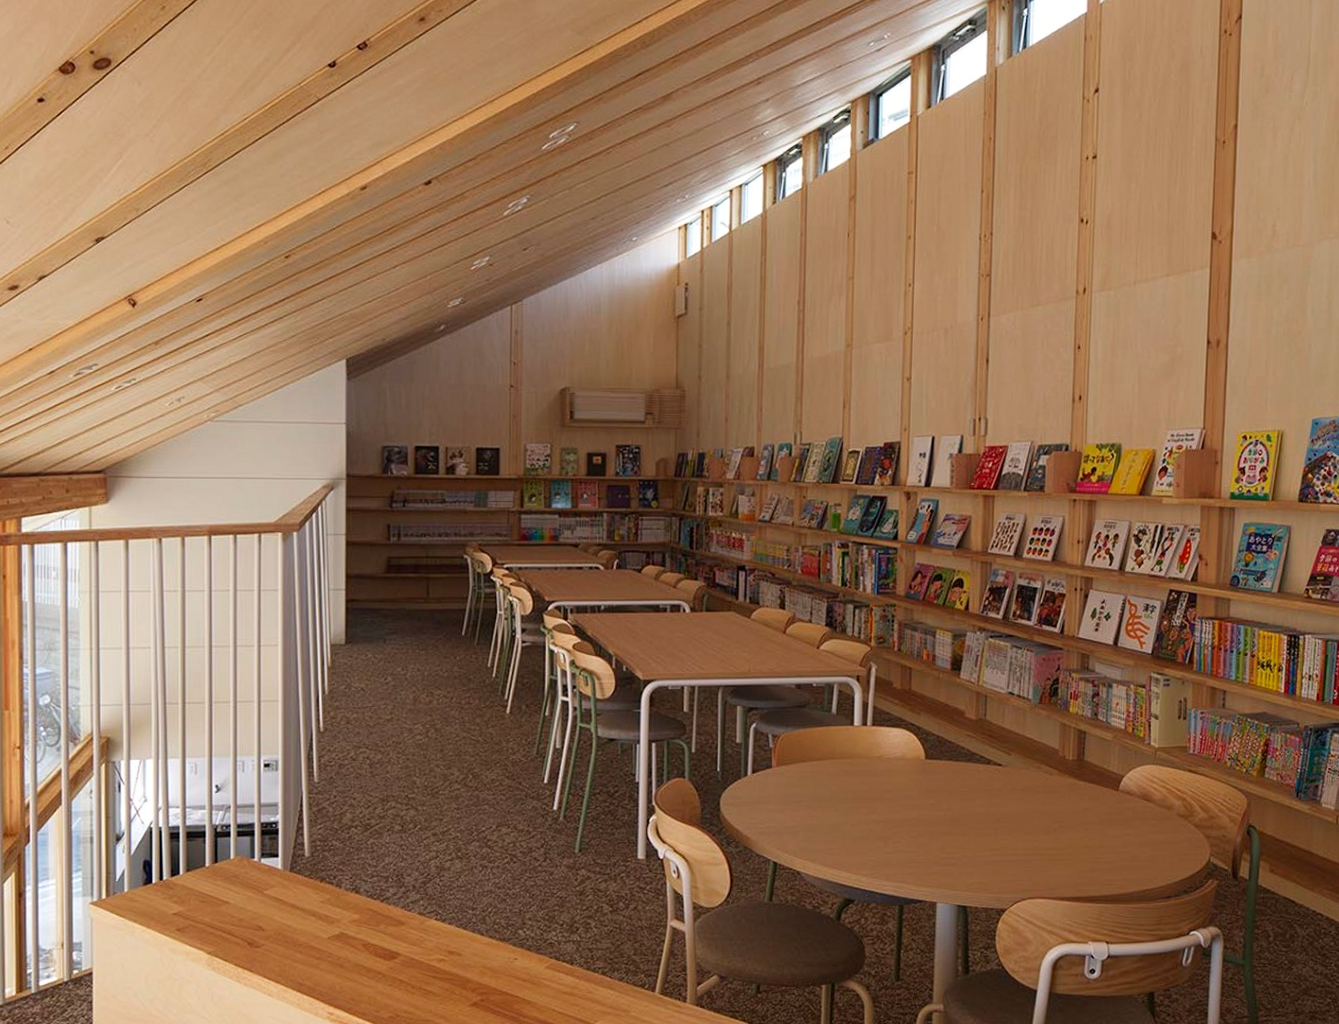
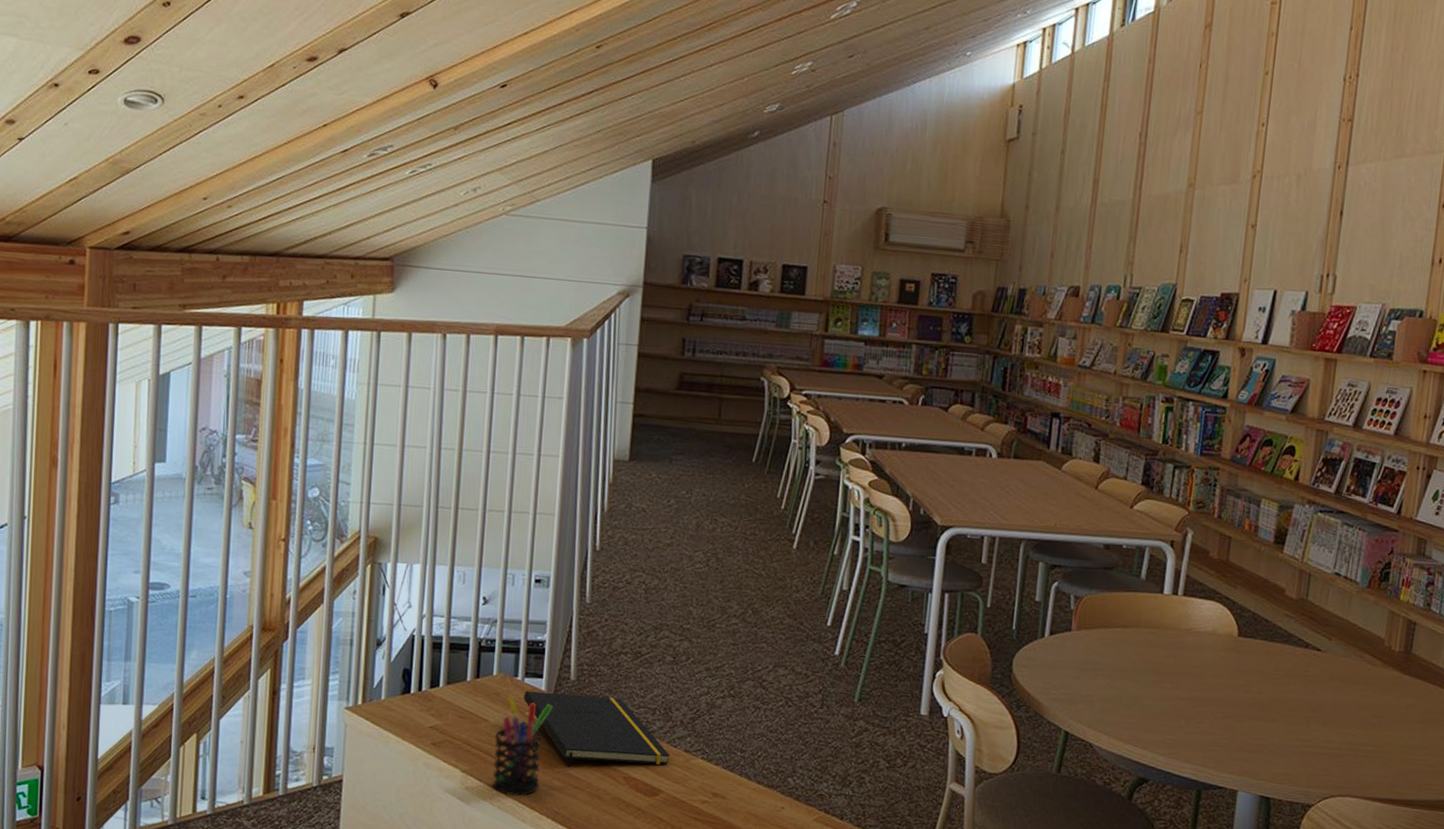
pen holder: none [237,876,290,973] -> present [491,695,553,797]
notepad: none [261,869,406,940] -> present [524,690,670,768]

